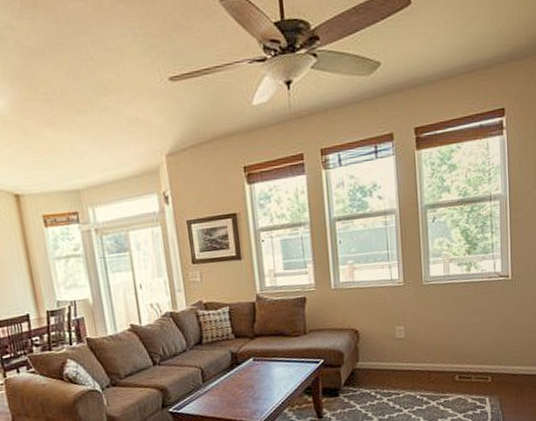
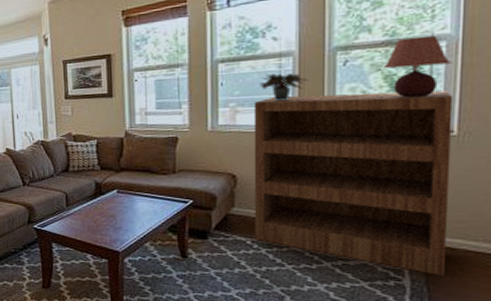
bookshelf: none [367,242,511,399] -> present [253,91,453,277]
potted plant: none [371,230,409,257] -> present [260,73,309,102]
table lamp: none [460,195,505,249] -> present [383,35,453,98]

